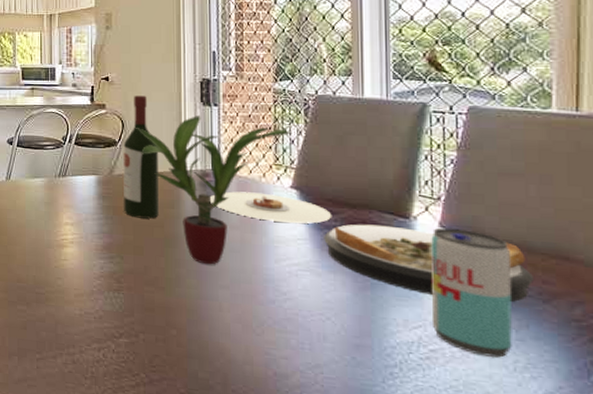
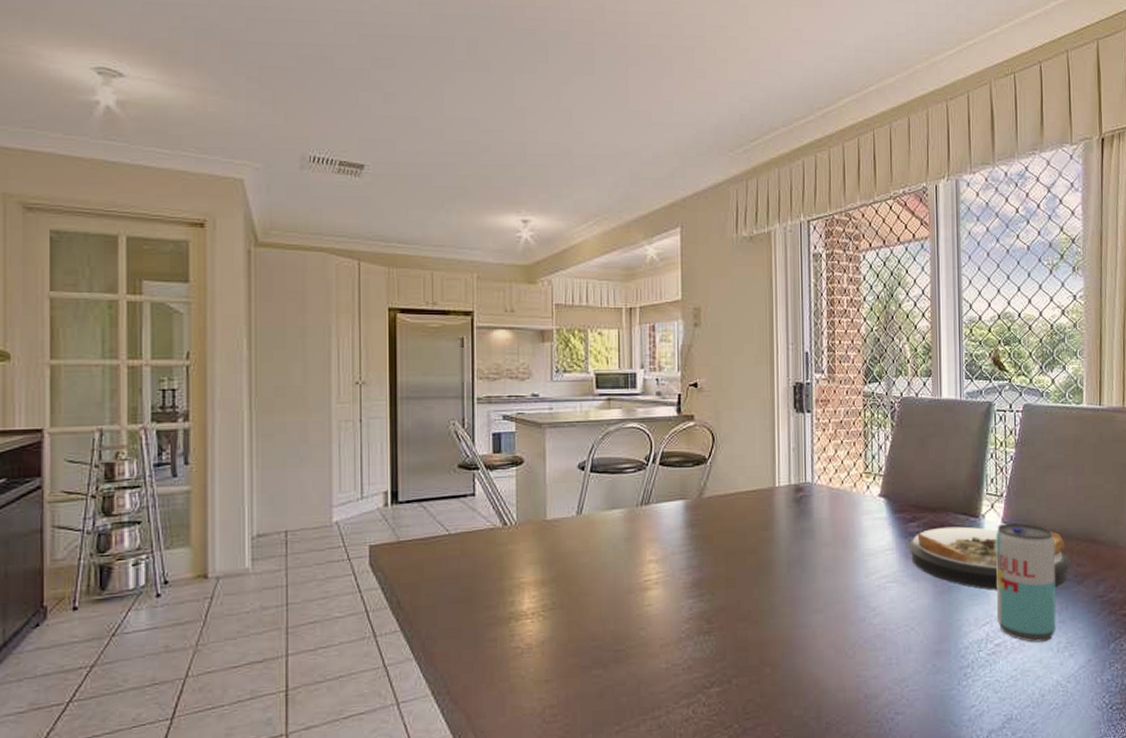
wine bottle: present [123,95,159,219] -> none [714,403,752,545]
potted plant: present [134,114,292,265] -> none [726,423,880,589]
plate: present [210,191,332,224] -> none [804,504,916,534]

